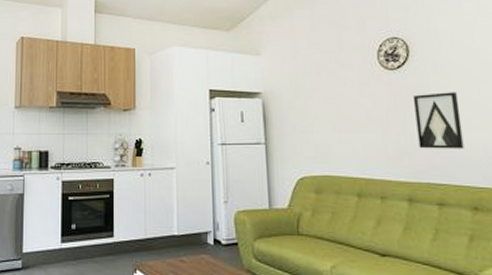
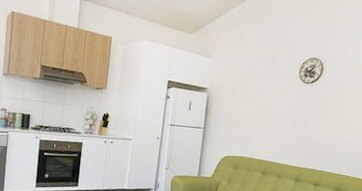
wall art: present [414,92,464,149] -> none [312,104,347,148]

